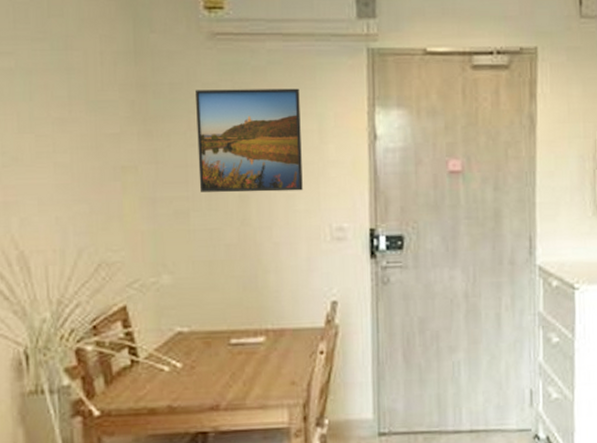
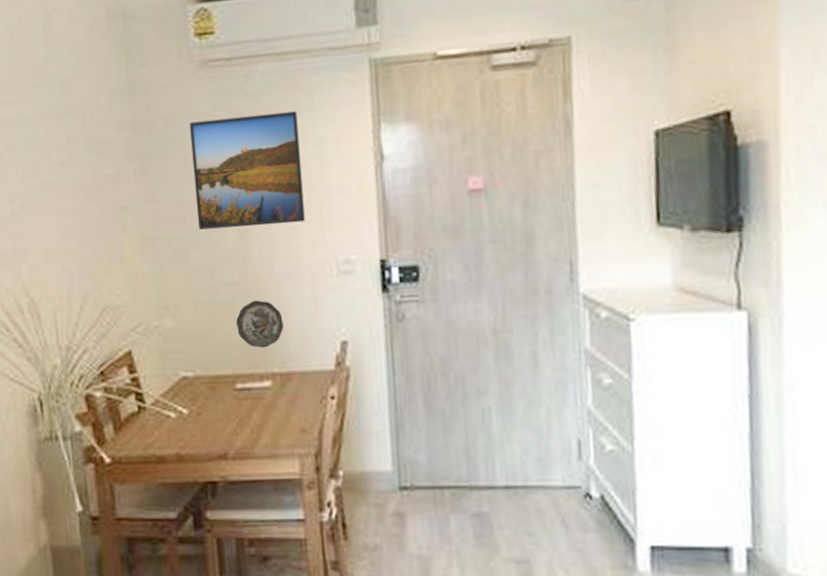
decorative plate: none [233,261,279,306] -> present [236,300,284,348]

